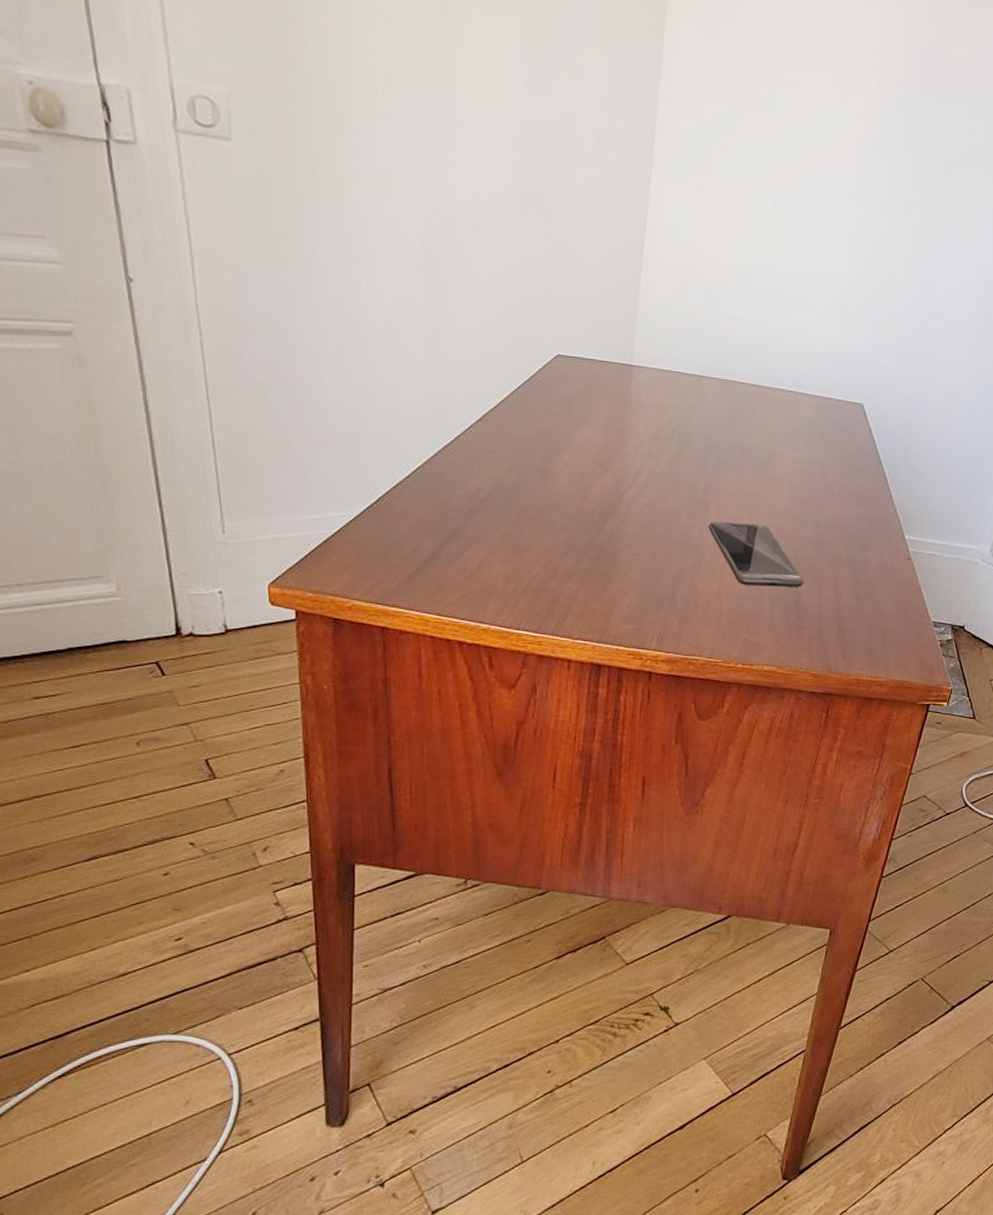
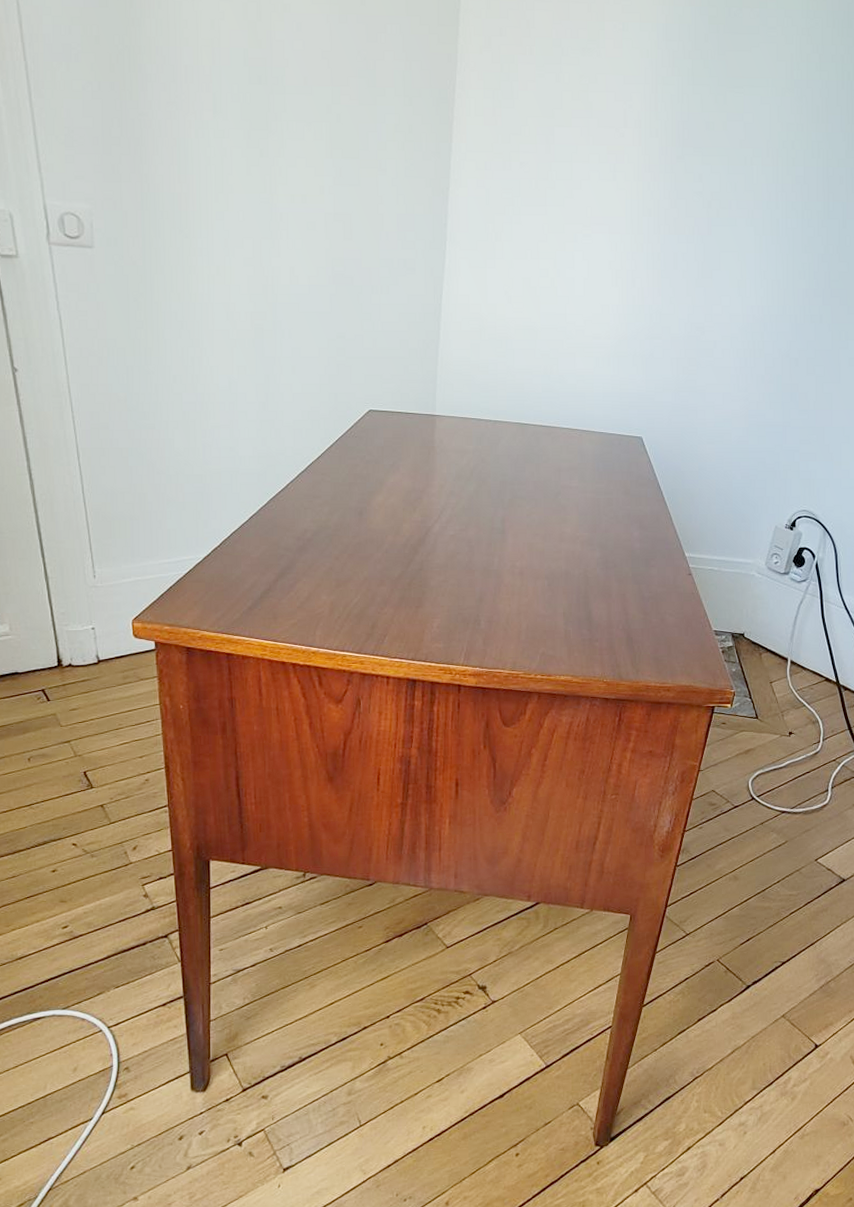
smartphone: present [708,522,804,587] -> none [506,549,594,605]

